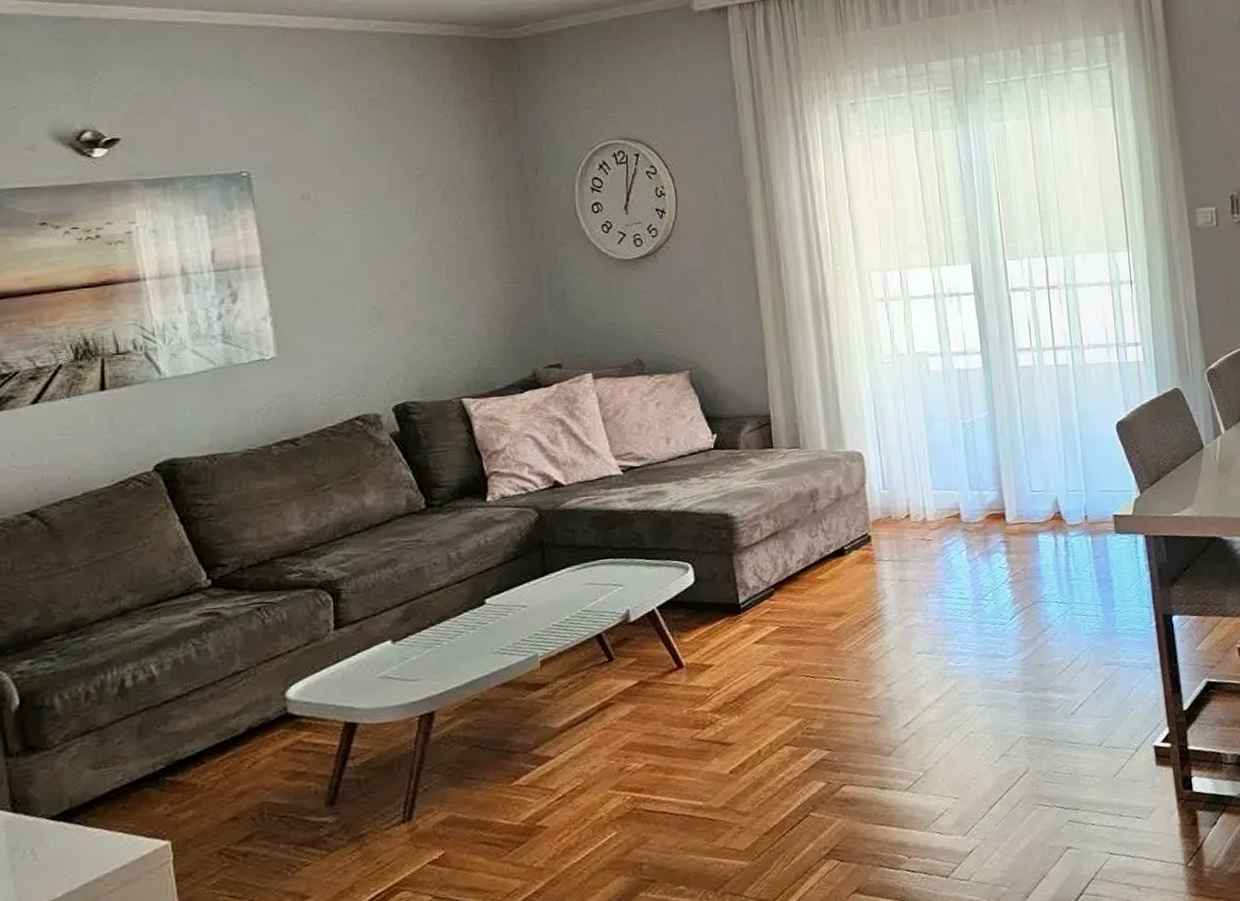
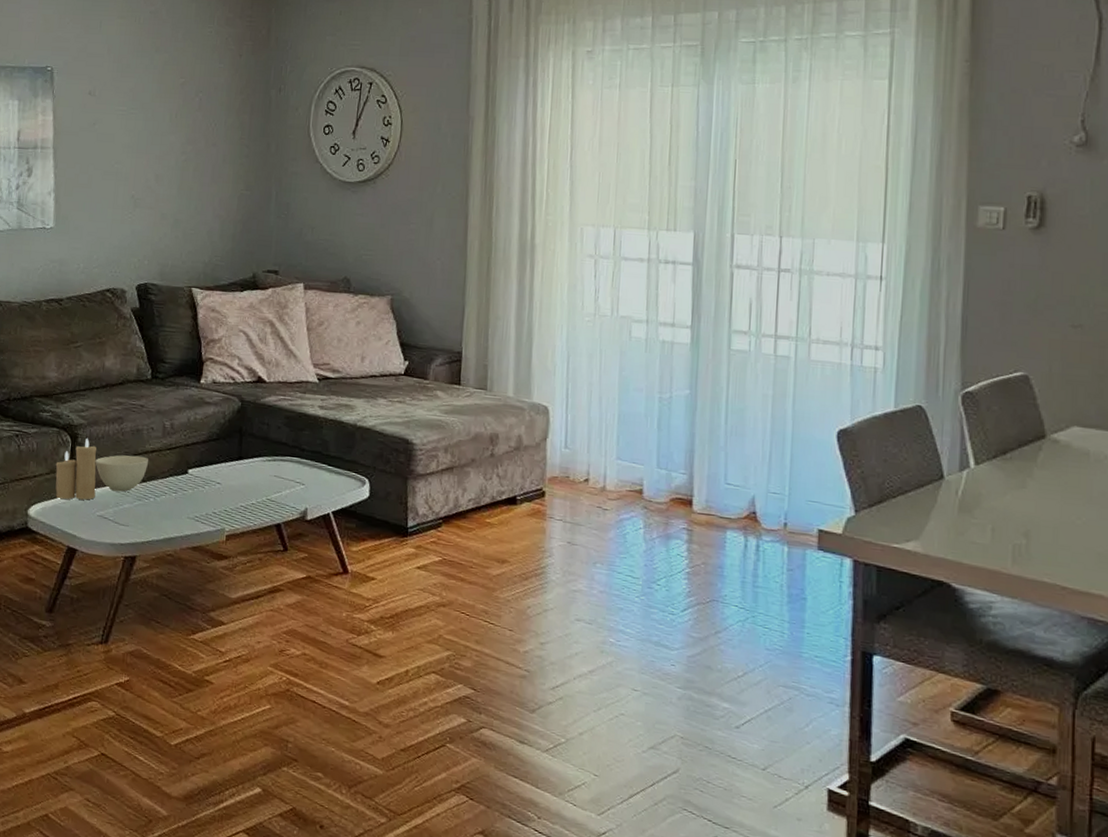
candle: none [315,591,373,671] -> present [55,437,97,500]
bowl: none [367,597,436,645] -> present [95,455,149,492]

